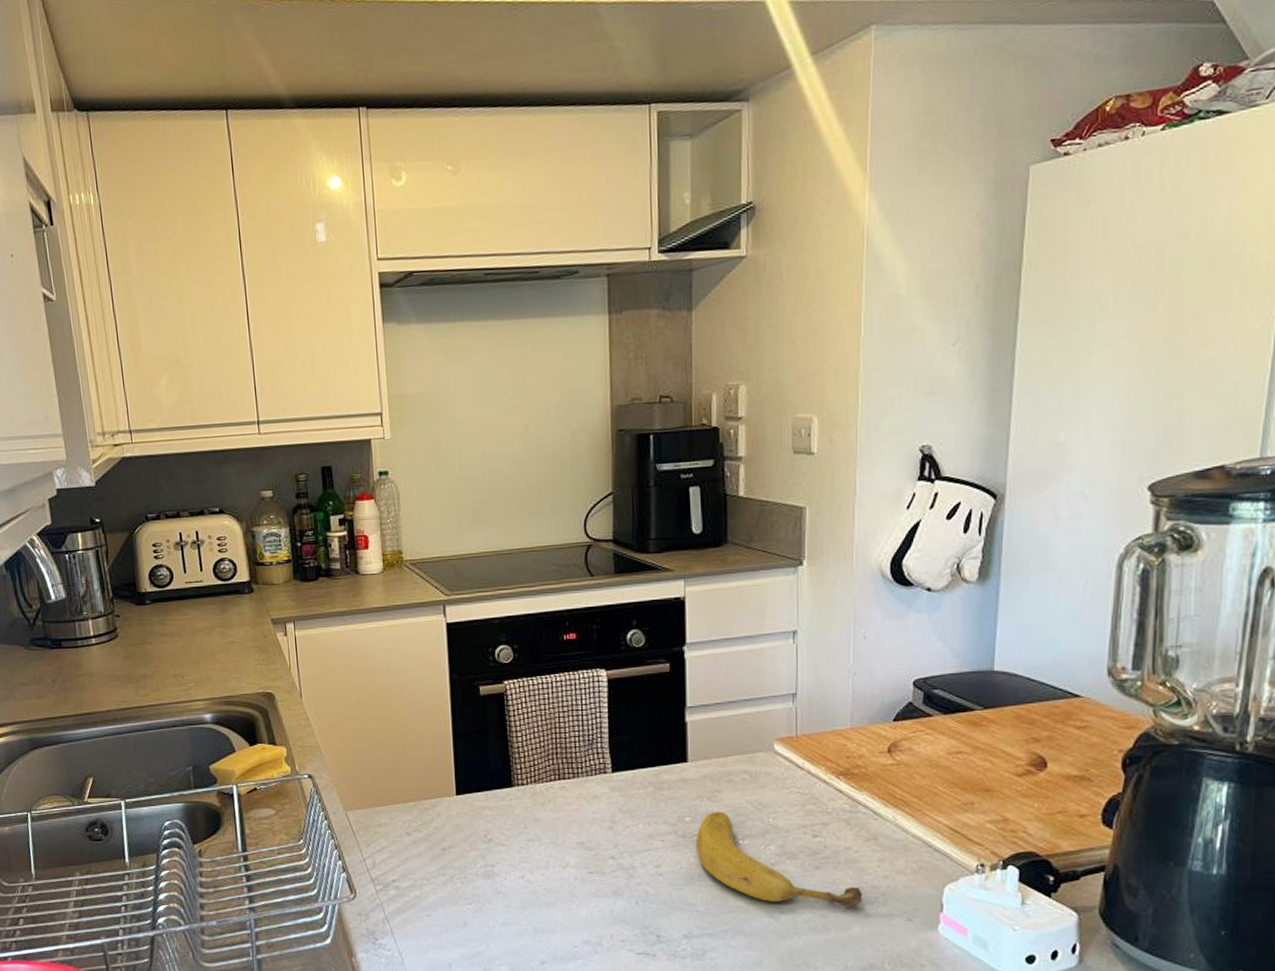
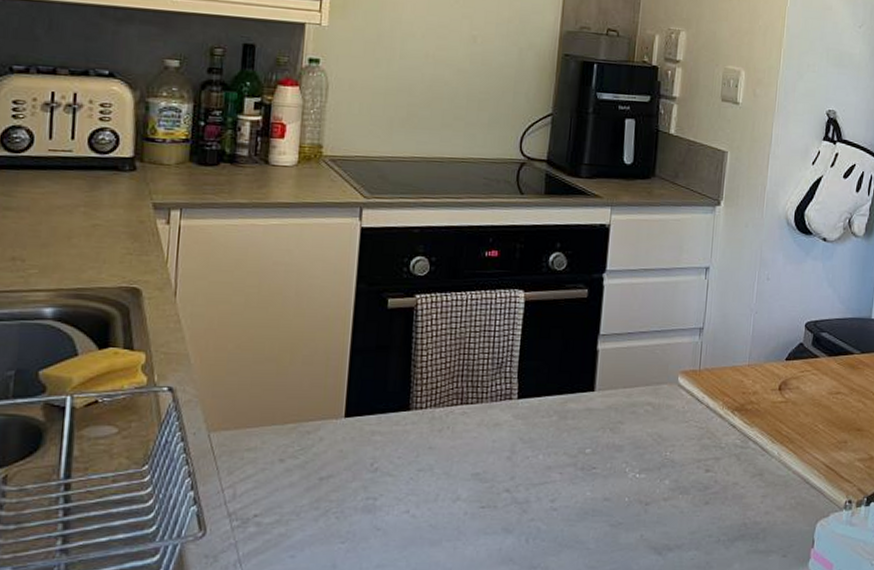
fruit: present [695,811,863,907] -> none [593,443,745,543]

